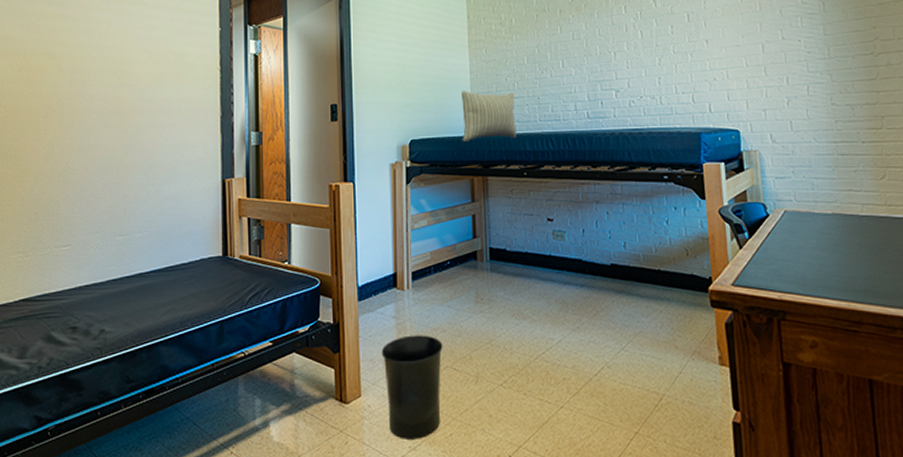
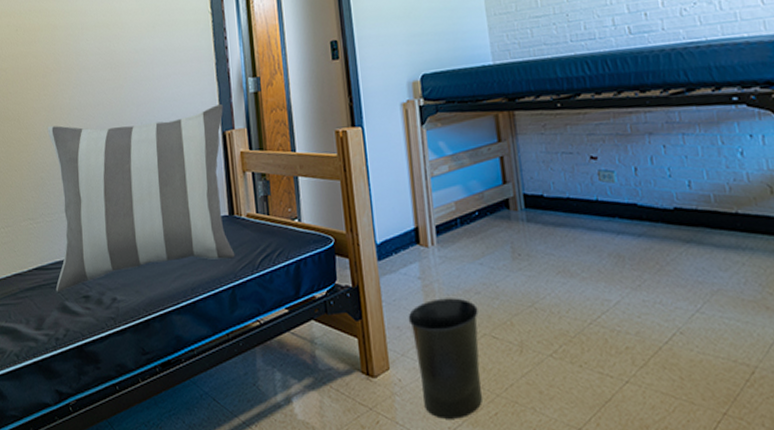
pillow: none [43,154,226,323] -> present [47,104,235,292]
pillow: present [461,90,516,141] -> none [475,11,545,72]

